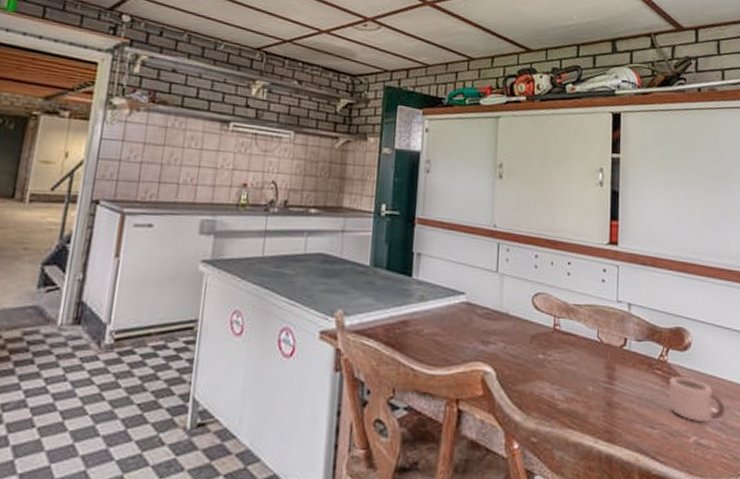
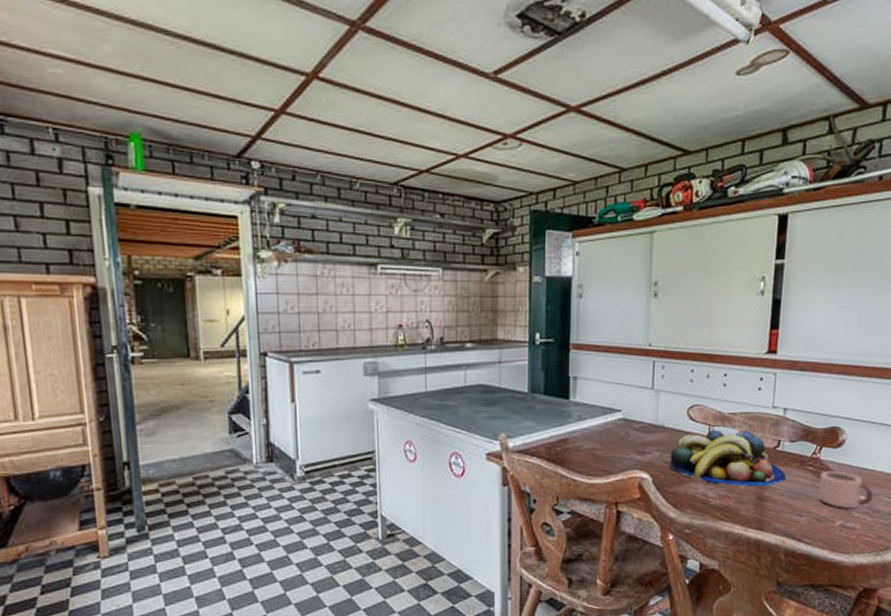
fruit bowl: none [514,321,635,390] -> present [669,429,786,487]

